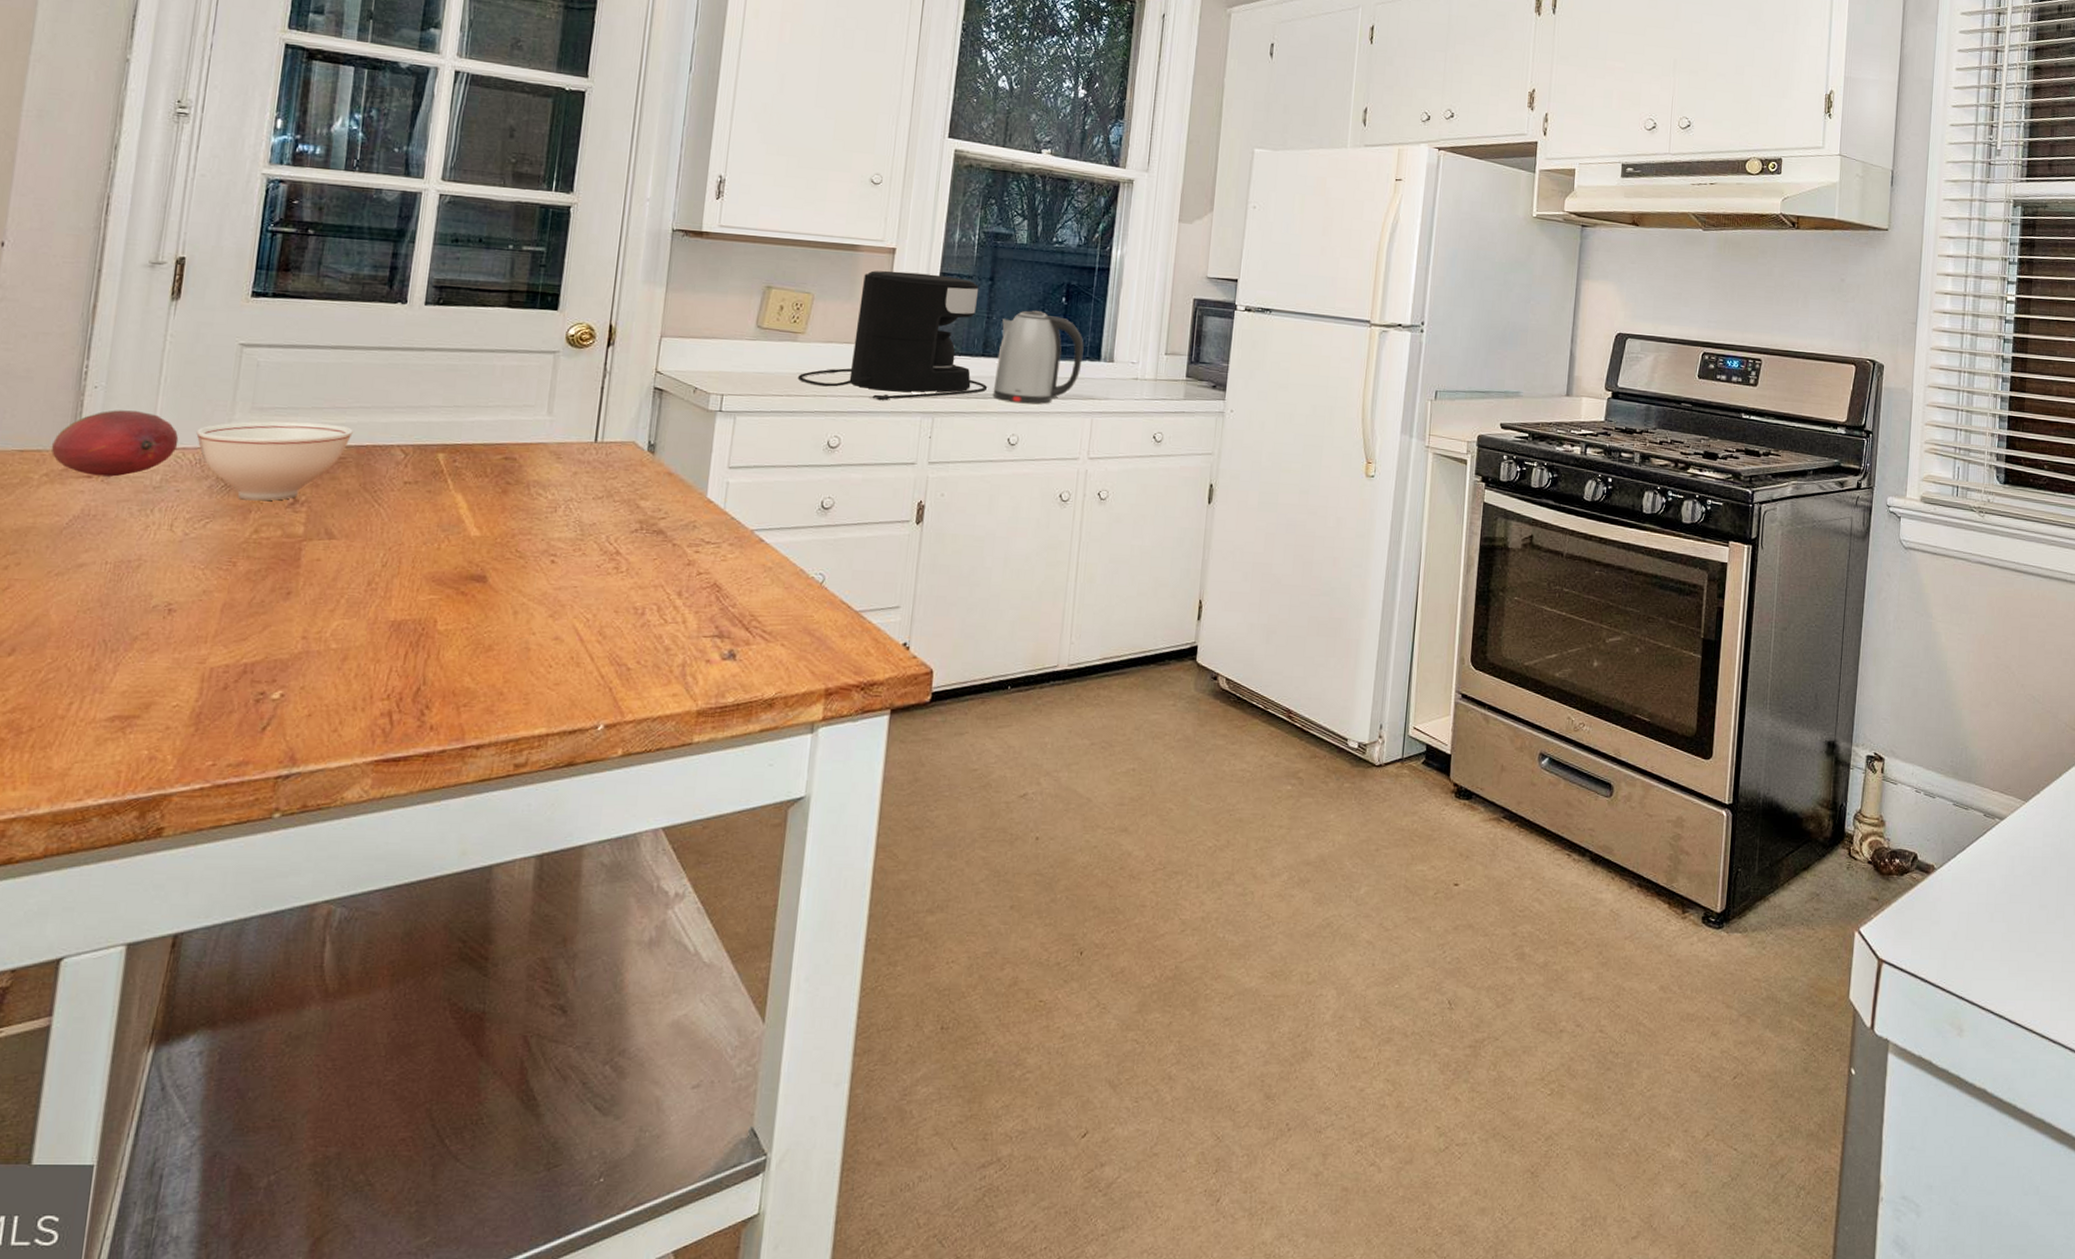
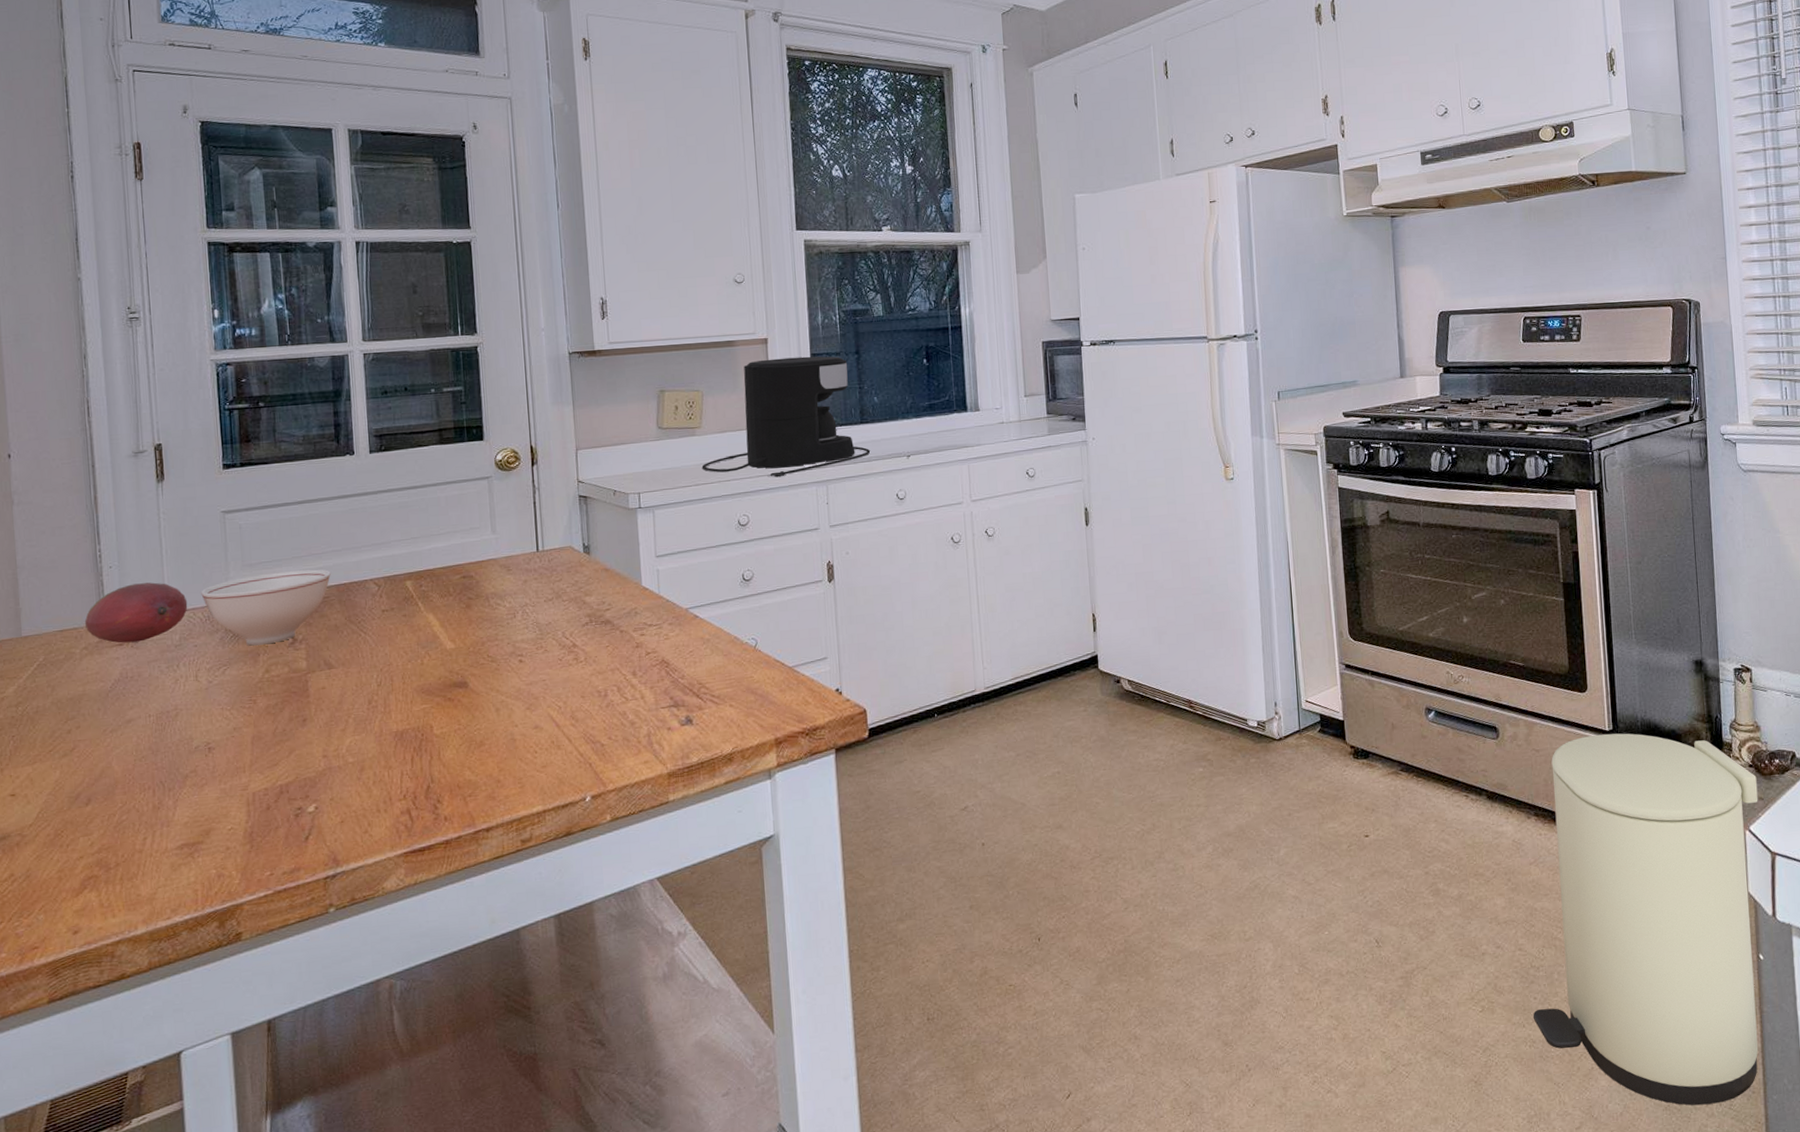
kettle: present [992,310,1084,405] -> none [873,375,951,462]
pedal bin: none [1603,806,1874,1228] -> present [1533,733,1759,1106]

